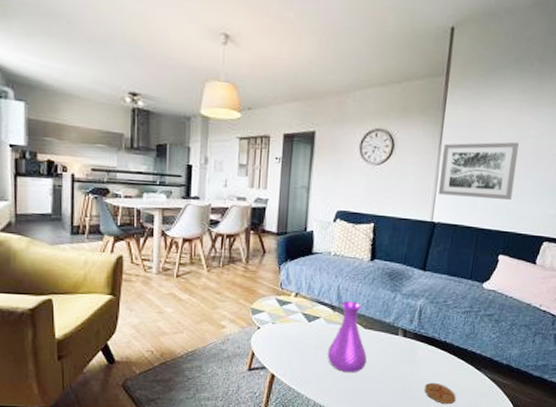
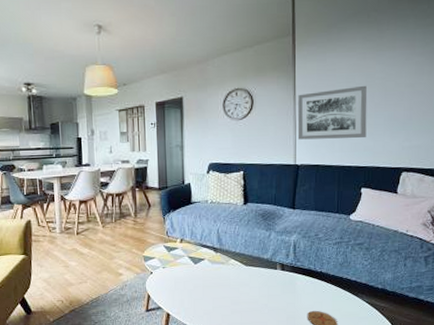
vase: present [327,301,367,373] -> none [214,242,250,307]

